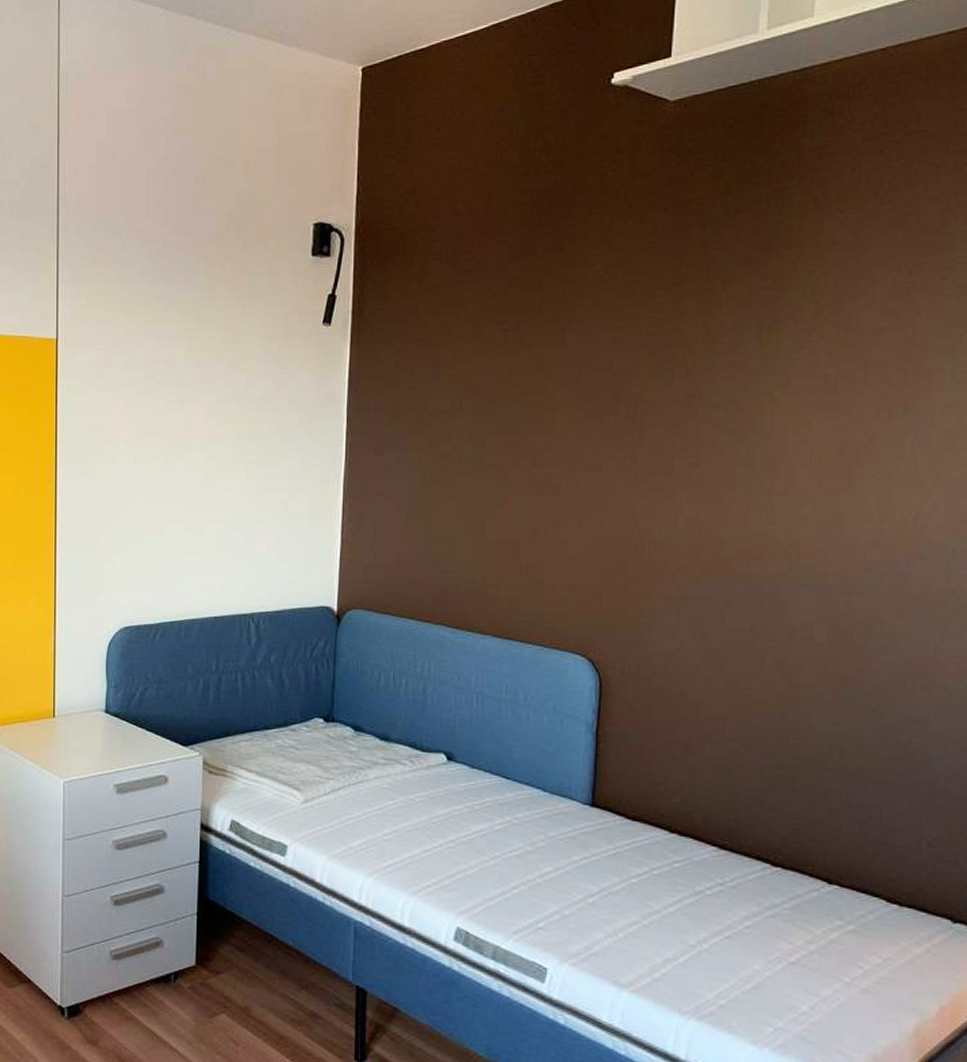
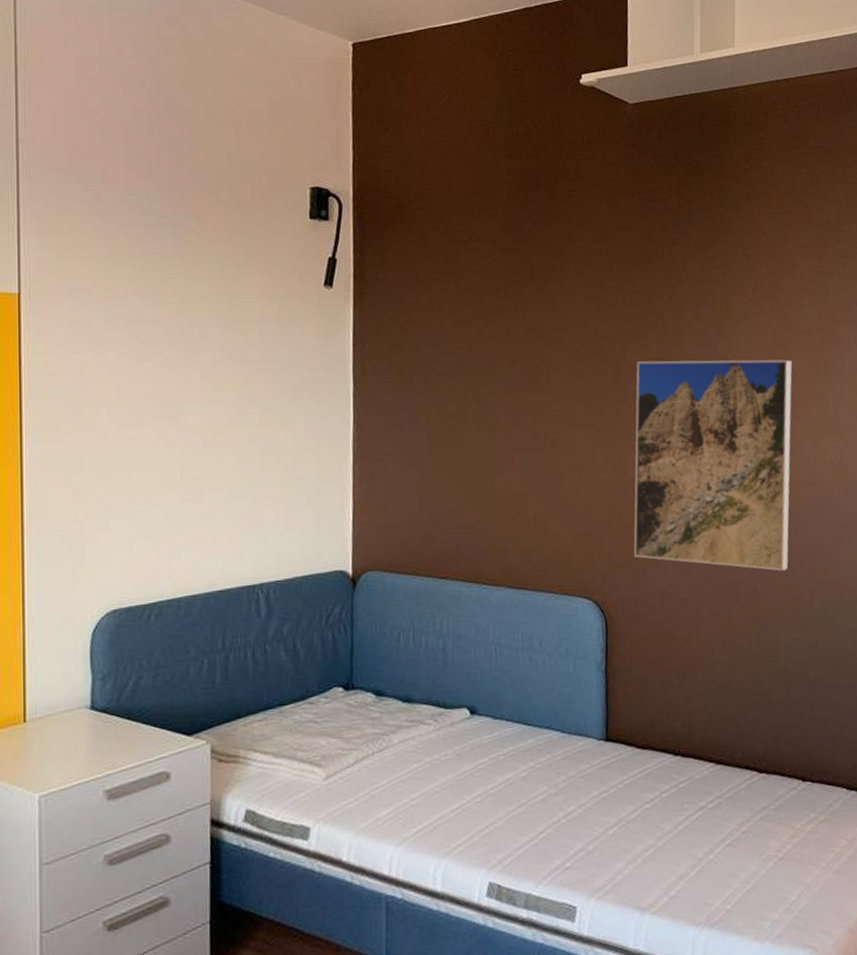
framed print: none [637,396,859,644] -> present [633,359,792,571]

